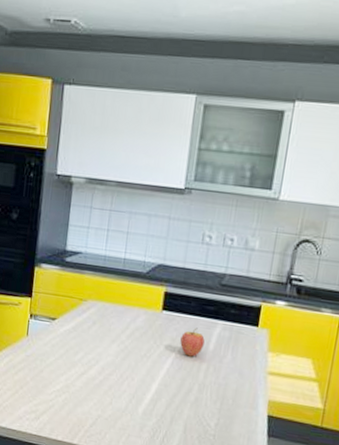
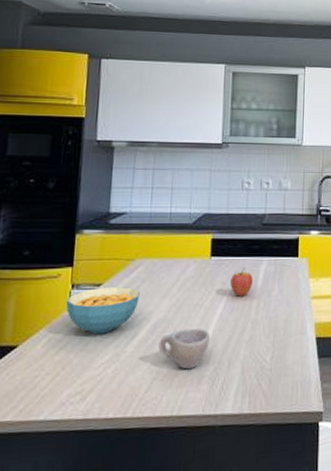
cereal bowl: none [25,321,91,366] -> present [66,287,140,334]
cup: none [105,376,156,416] -> present [158,328,211,370]

